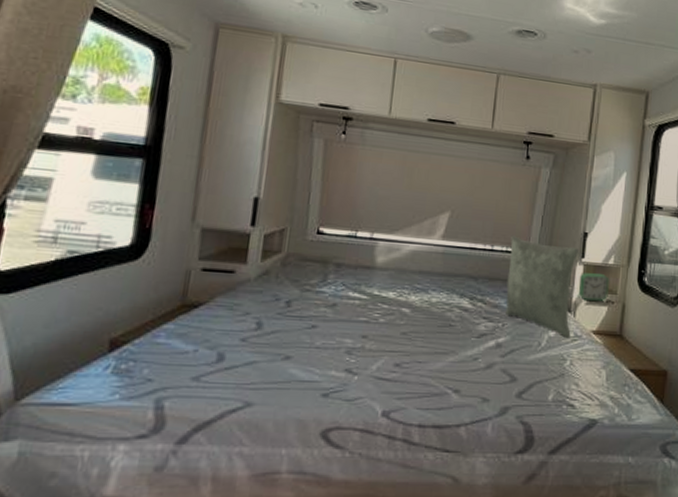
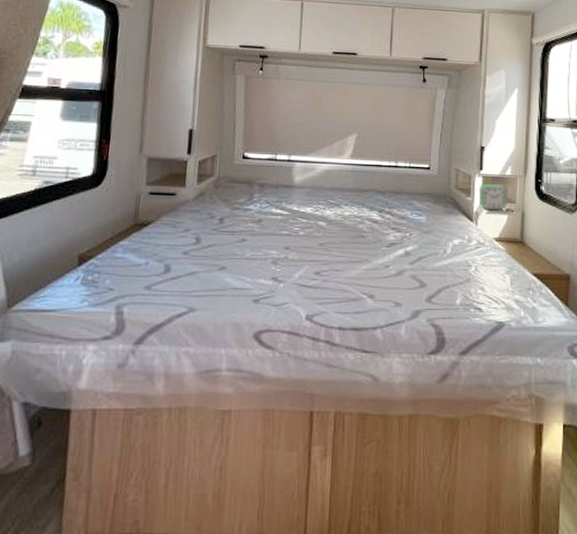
pillow: present [505,235,580,339] -> none [411,152,478,246]

